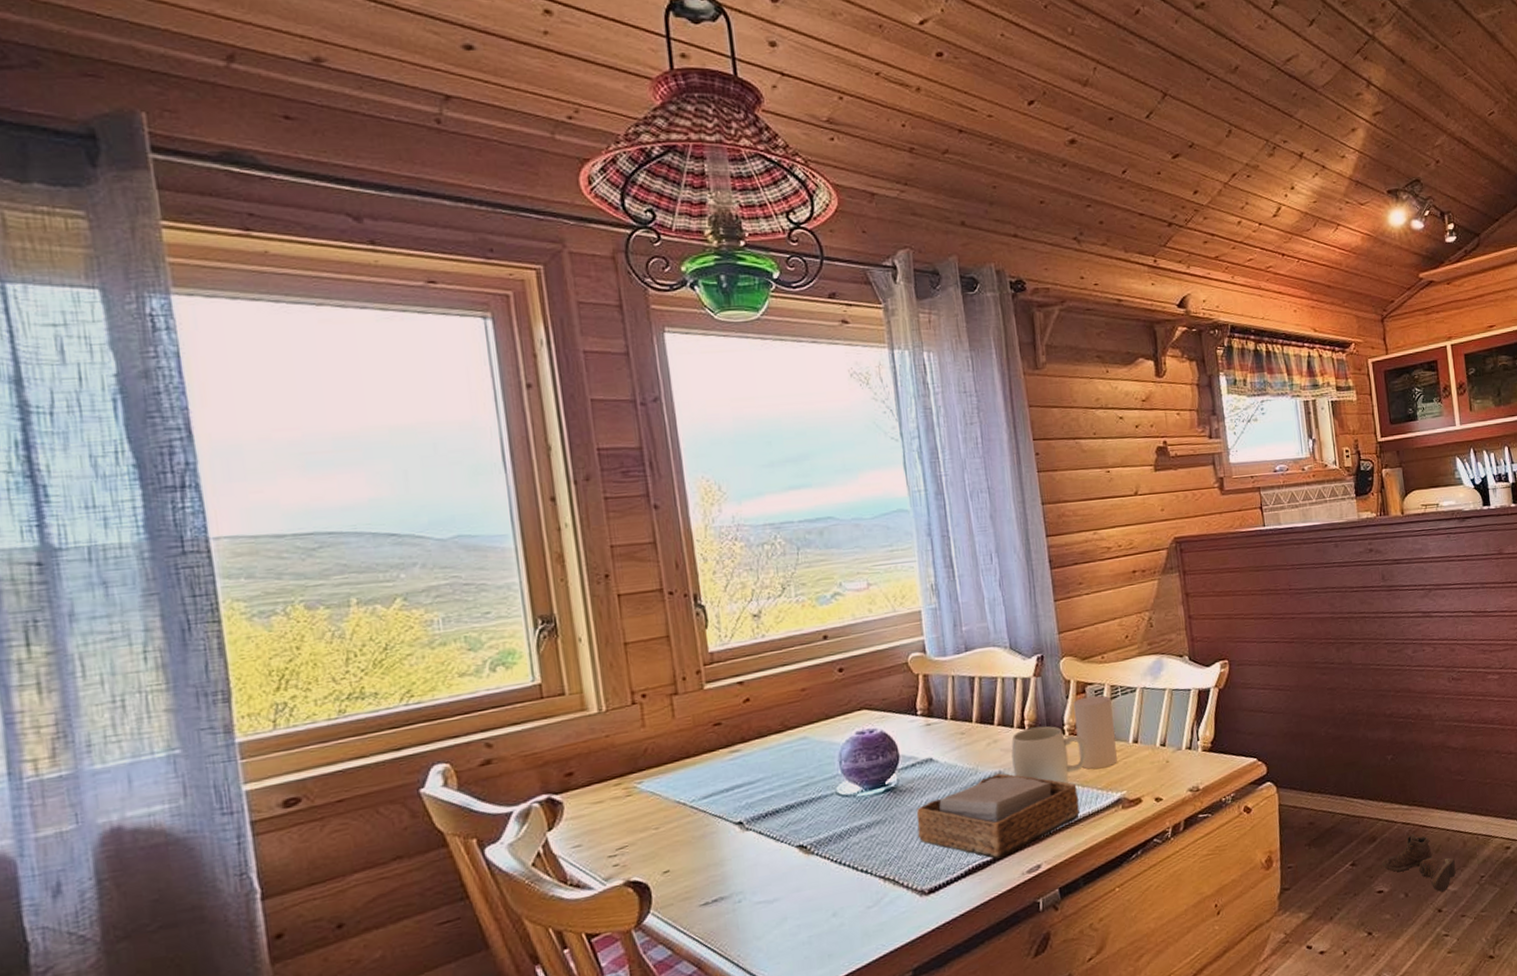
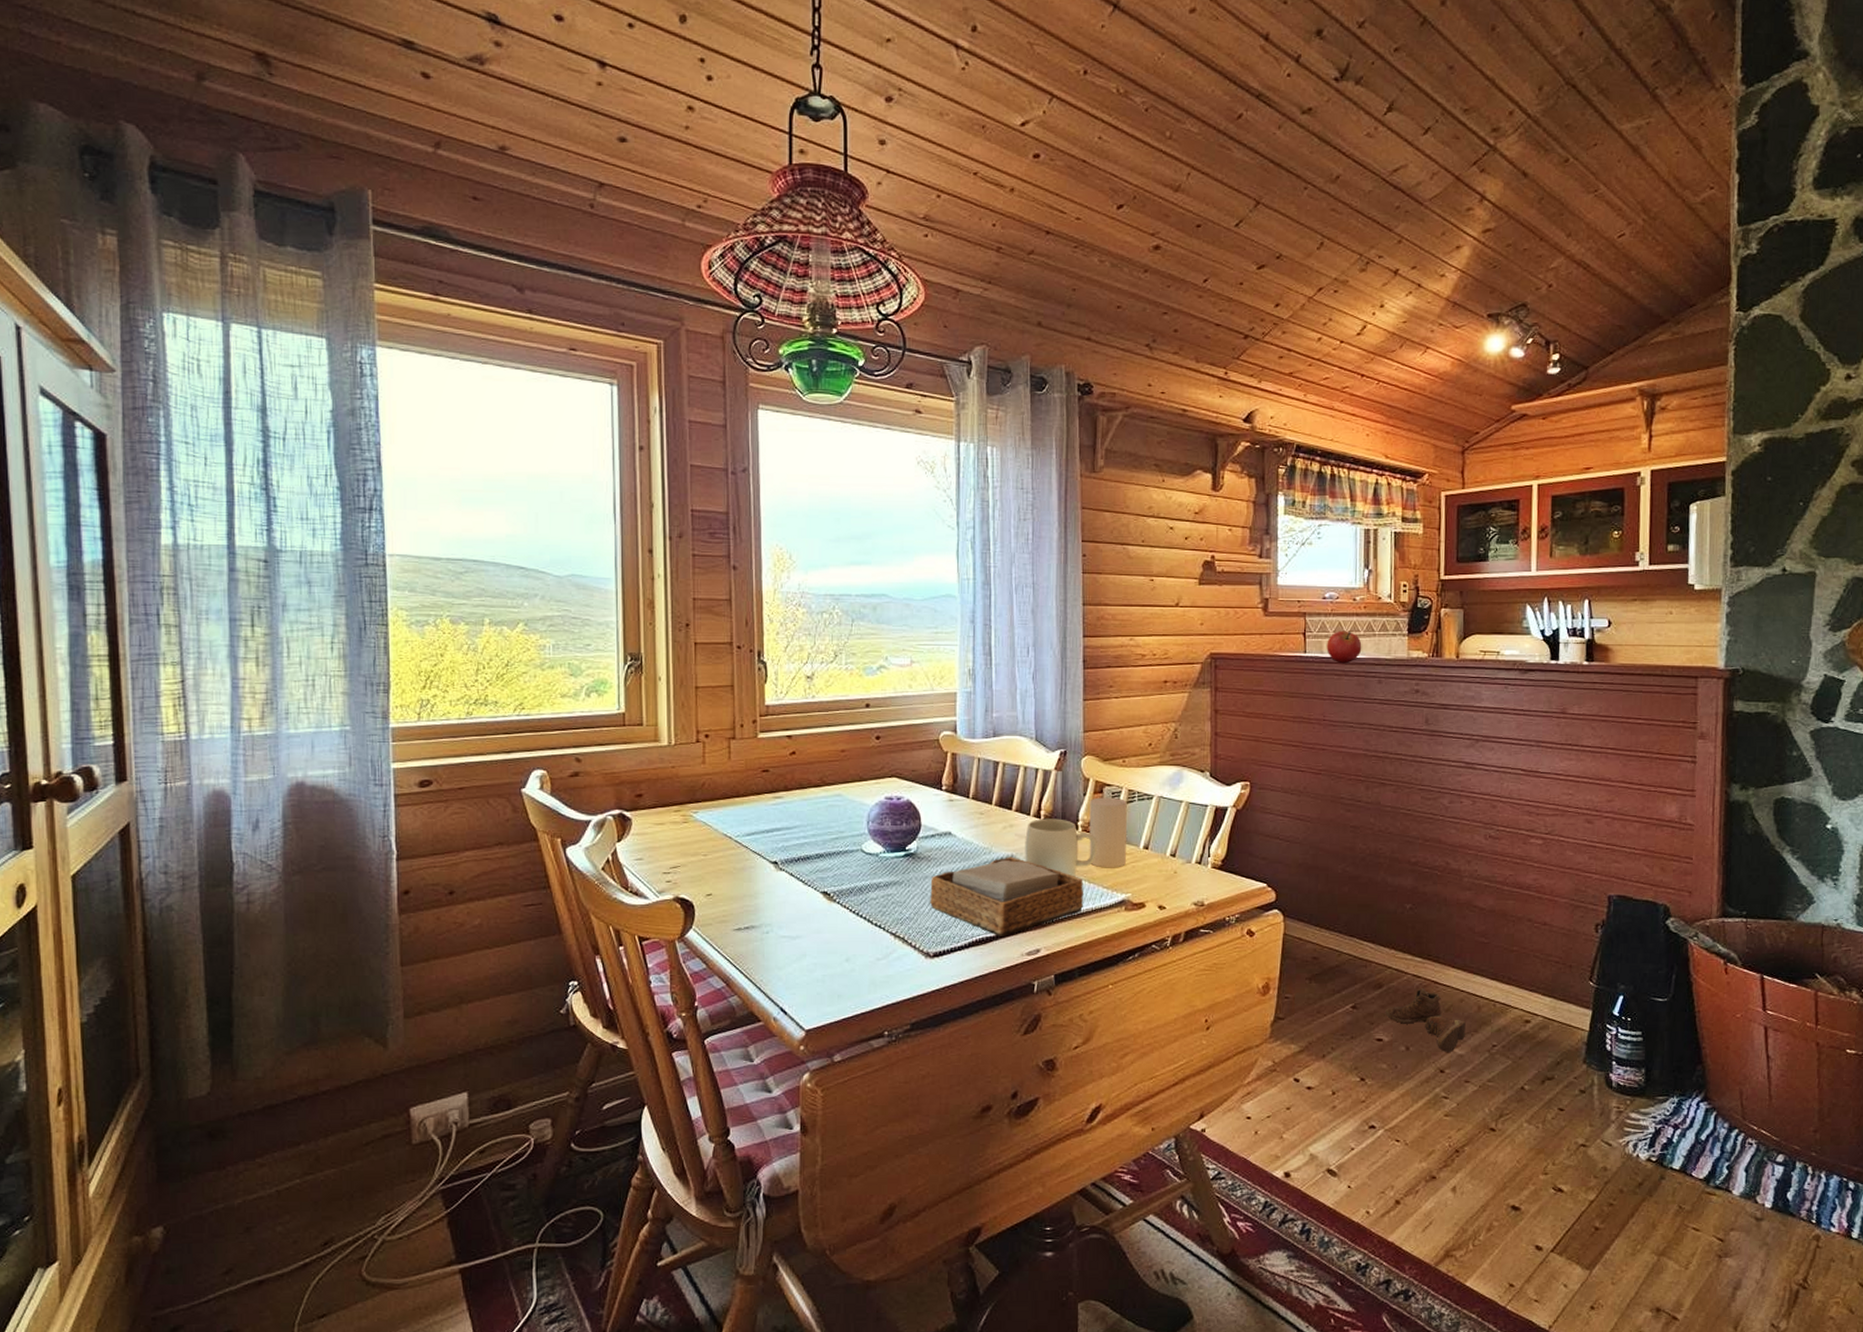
fruit: none [1283,500,1316,533] -> present [1326,630,1362,664]

